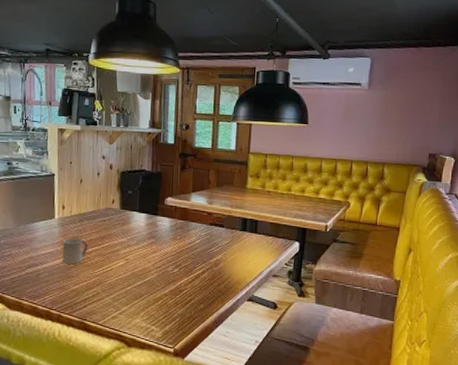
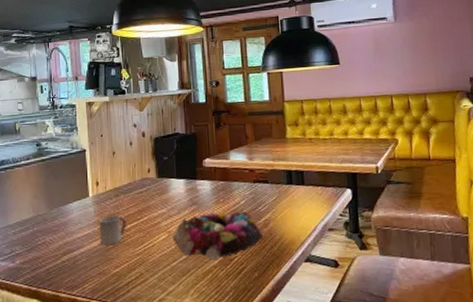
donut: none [129,247,213,288] -> present [172,211,264,259]

